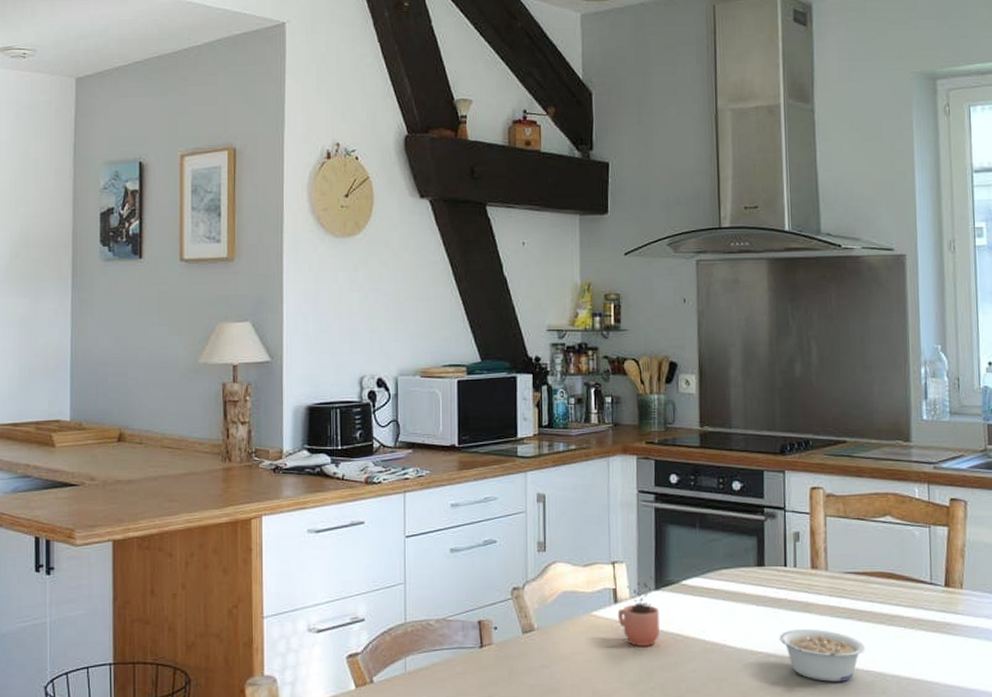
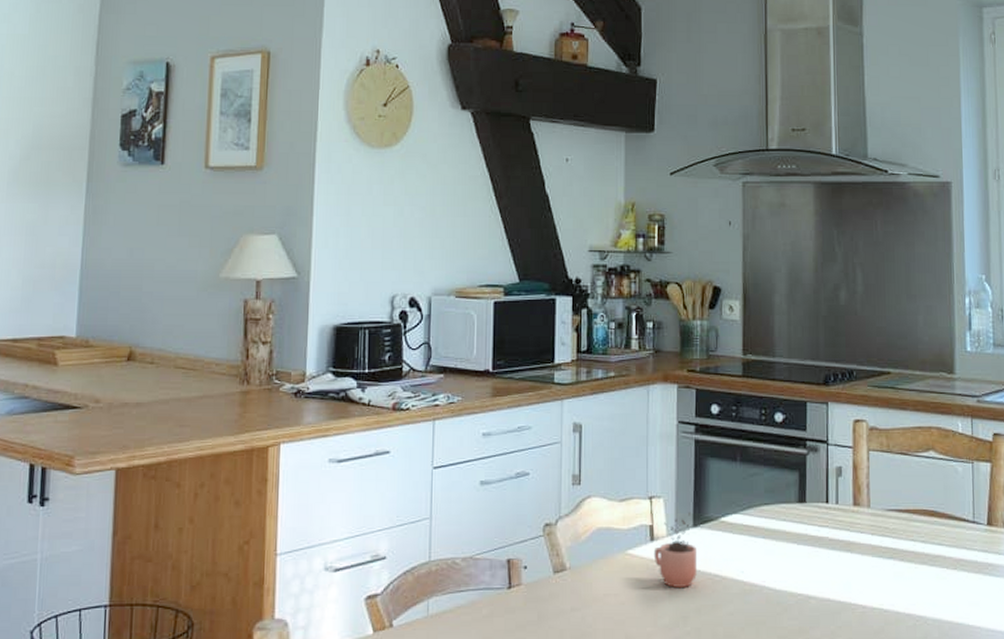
legume: present [779,628,866,682] -> none [819,569,907,626]

